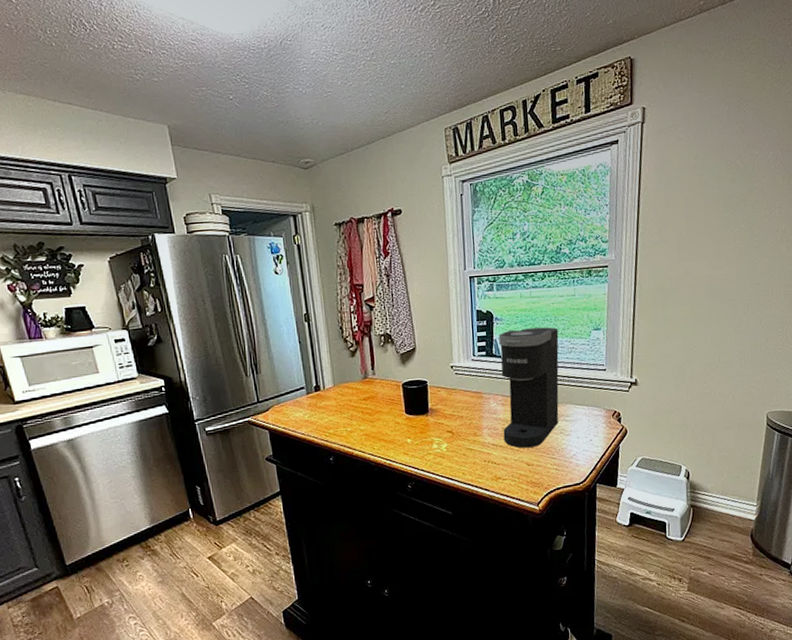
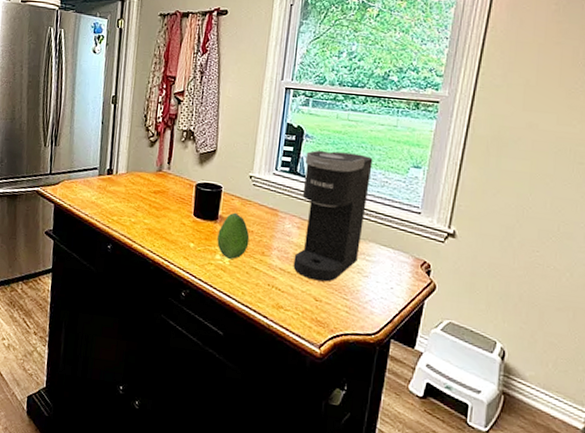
fruit: none [431,402,461,446] -> present [217,212,250,260]

